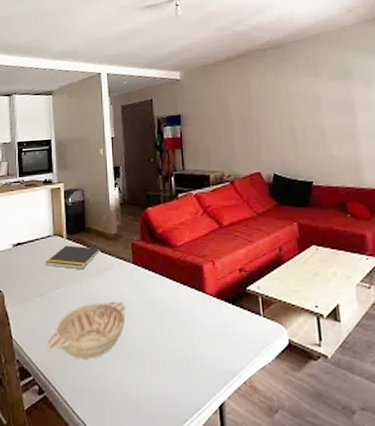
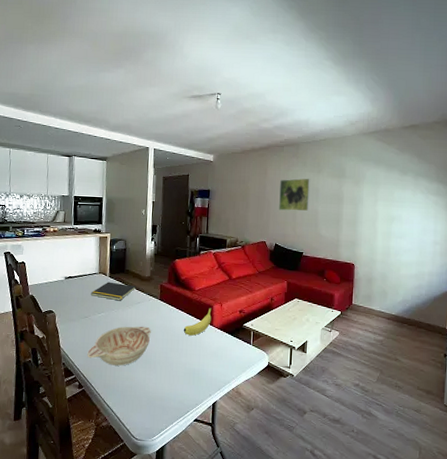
fruit: none [167,268,203,309] -> present [183,308,212,336]
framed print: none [268,84,311,130] -> present [279,178,311,212]

